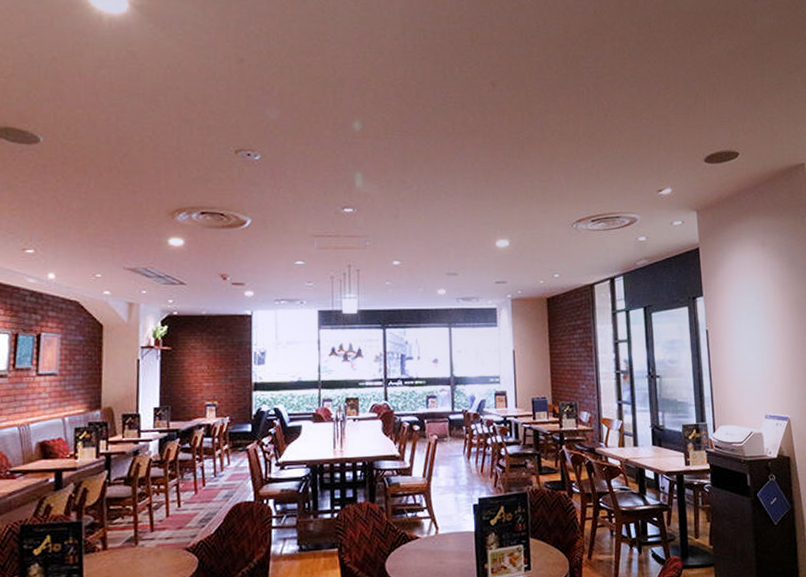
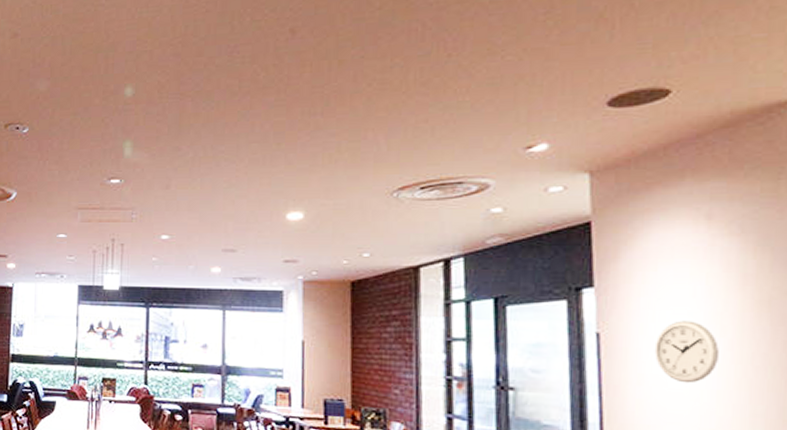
wall clock: none [738,318,773,363] -> present [654,320,719,384]

